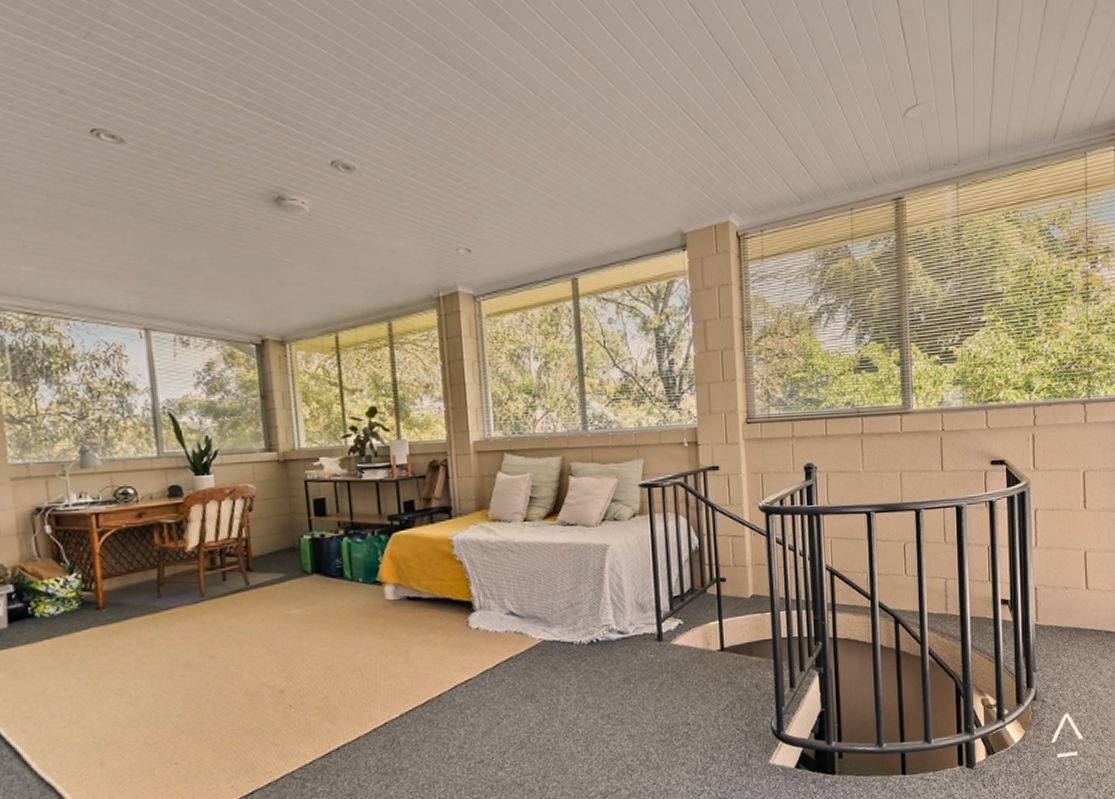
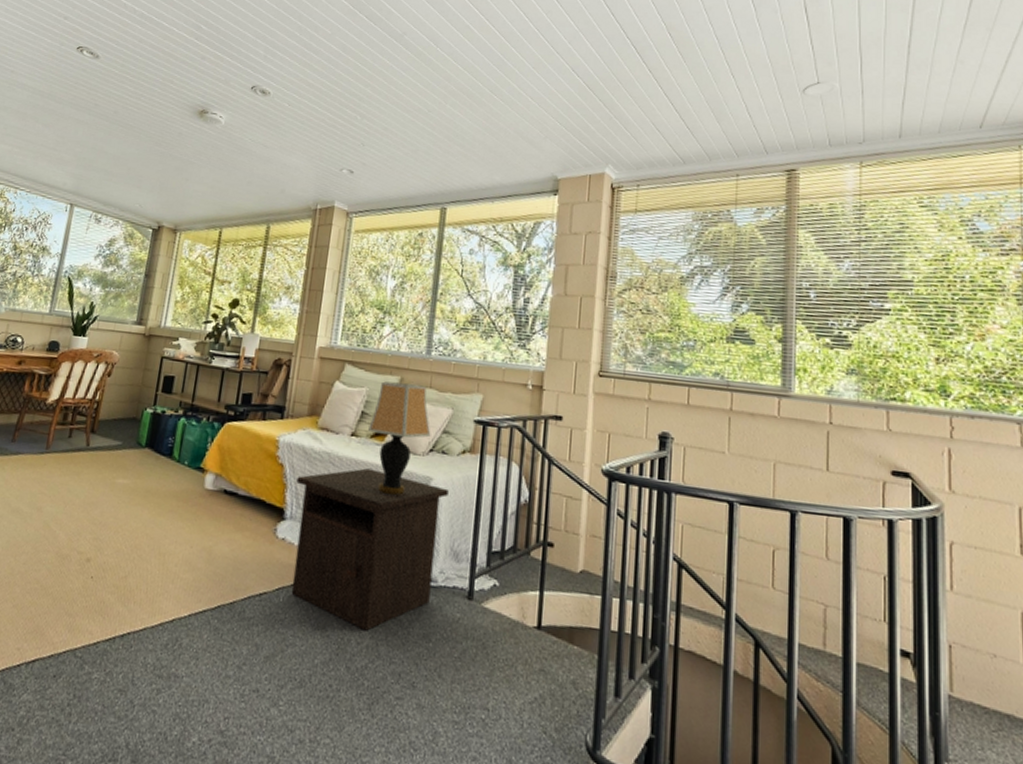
nightstand: none [478,548,626,689] -> present [291,468,449,631]
table lamp: none [539,461,601,569] -> present [368,381,431,497]

